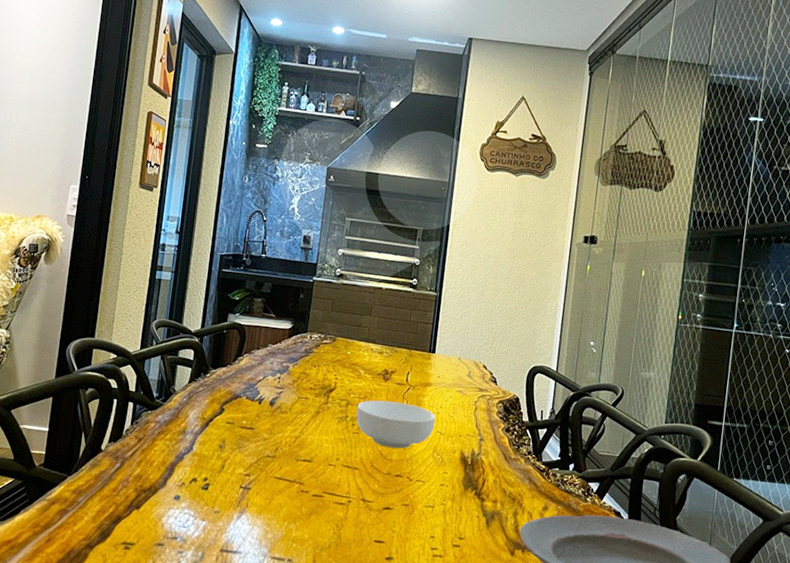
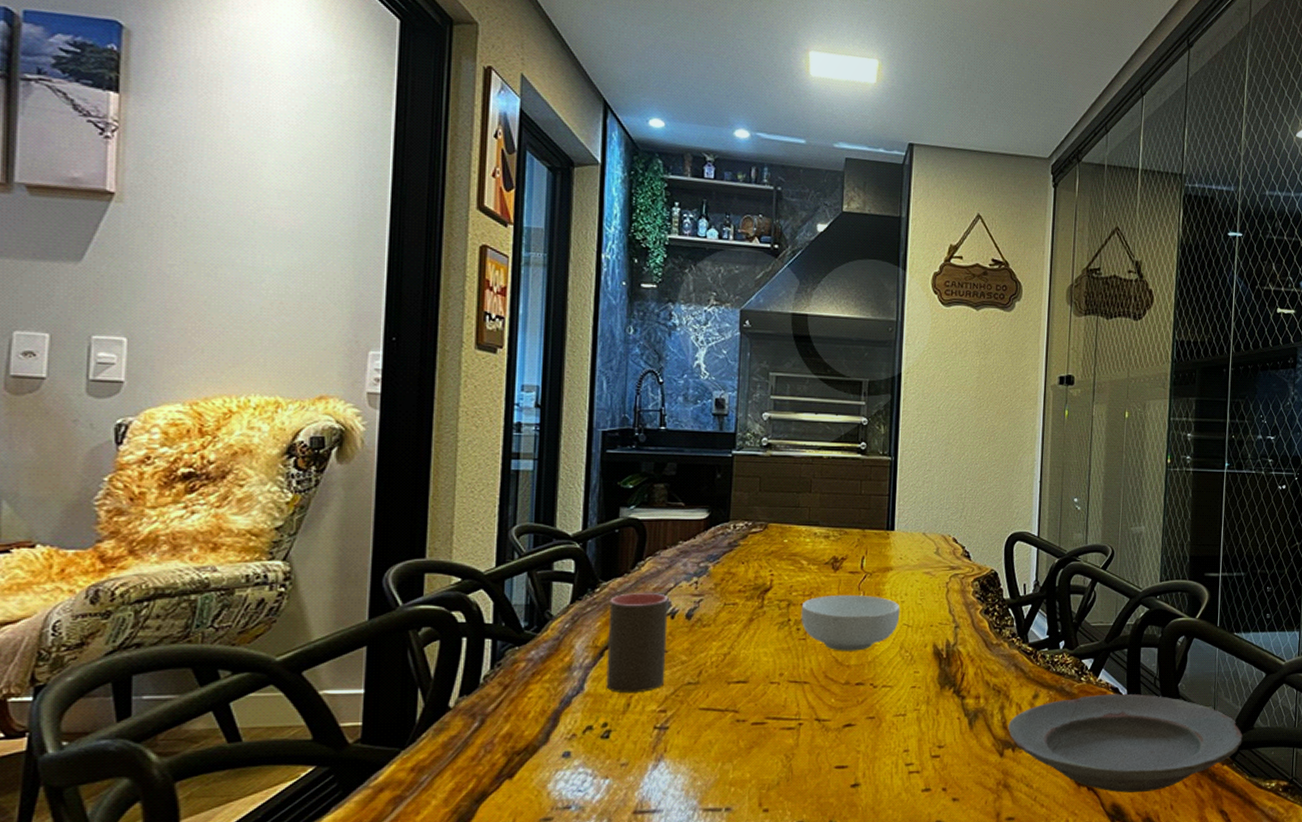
cup: none [208,380,258,458] -> present [606,593,669,694]

